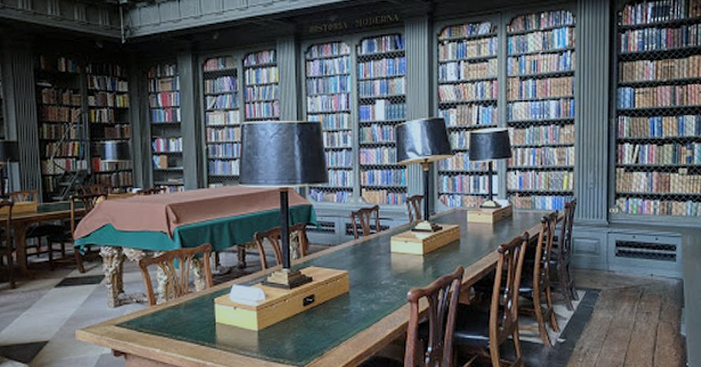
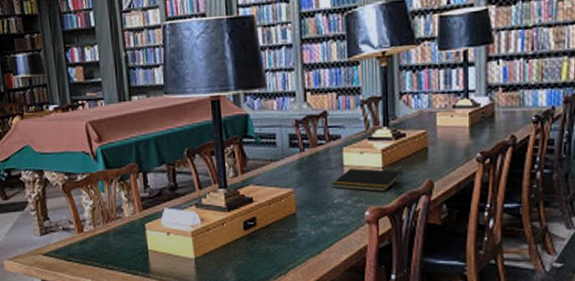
notepad: none [379,255,439,275] -> present [330,168,402,192]

